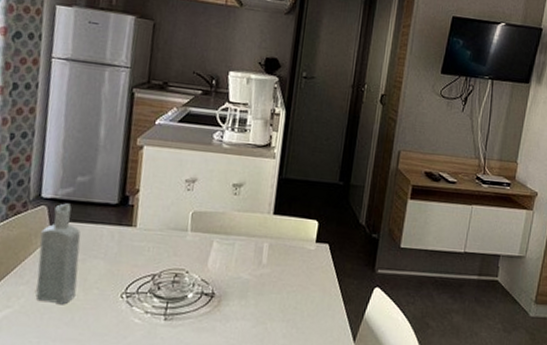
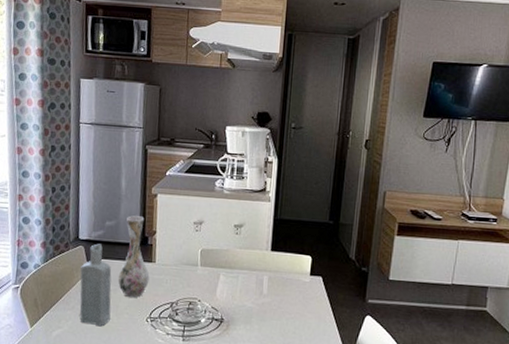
vase: none [87,170,128,270] -> present [117,215,150,298]

